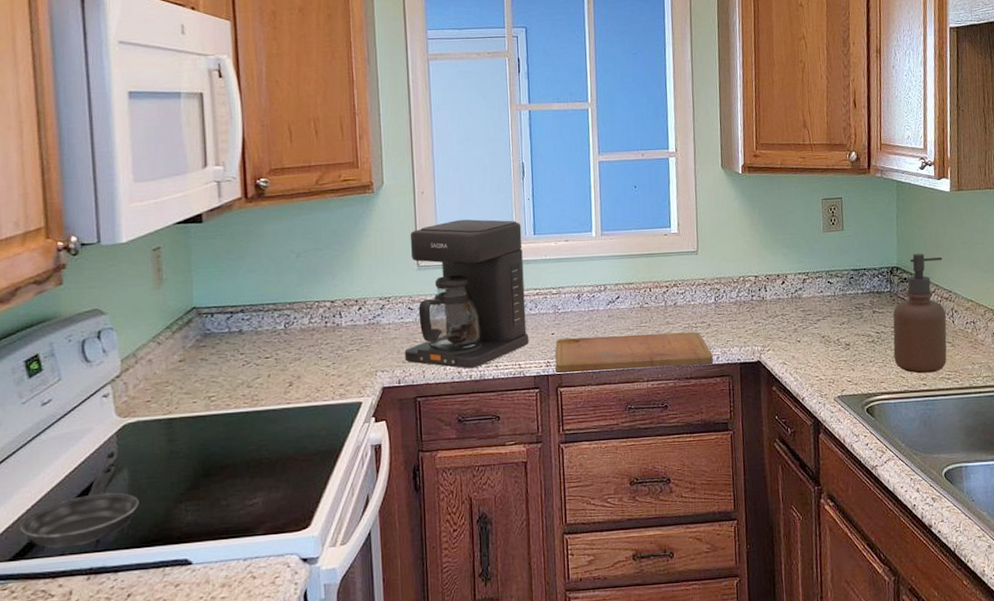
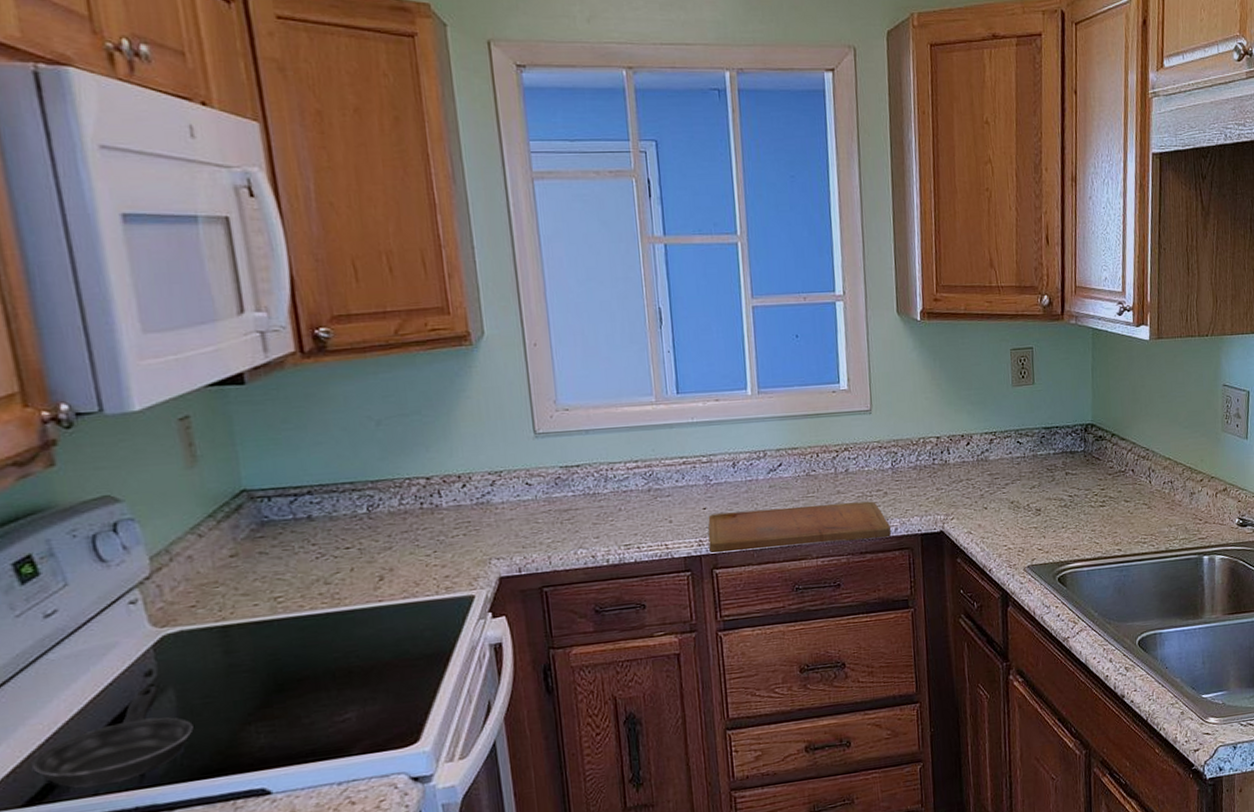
coffee maker: present [404,219,529,369] -> none [522,376,677,552]
soap dispenser: present [893,253,947,374] -> none [1086,408,1144,538]

